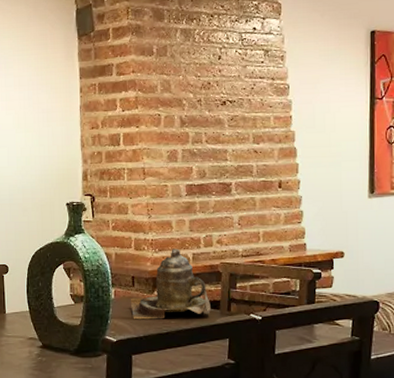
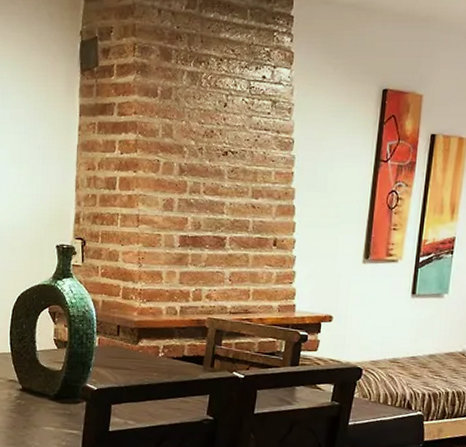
teapot: present [130,248,211,320] -> none [113,300,194,371]

